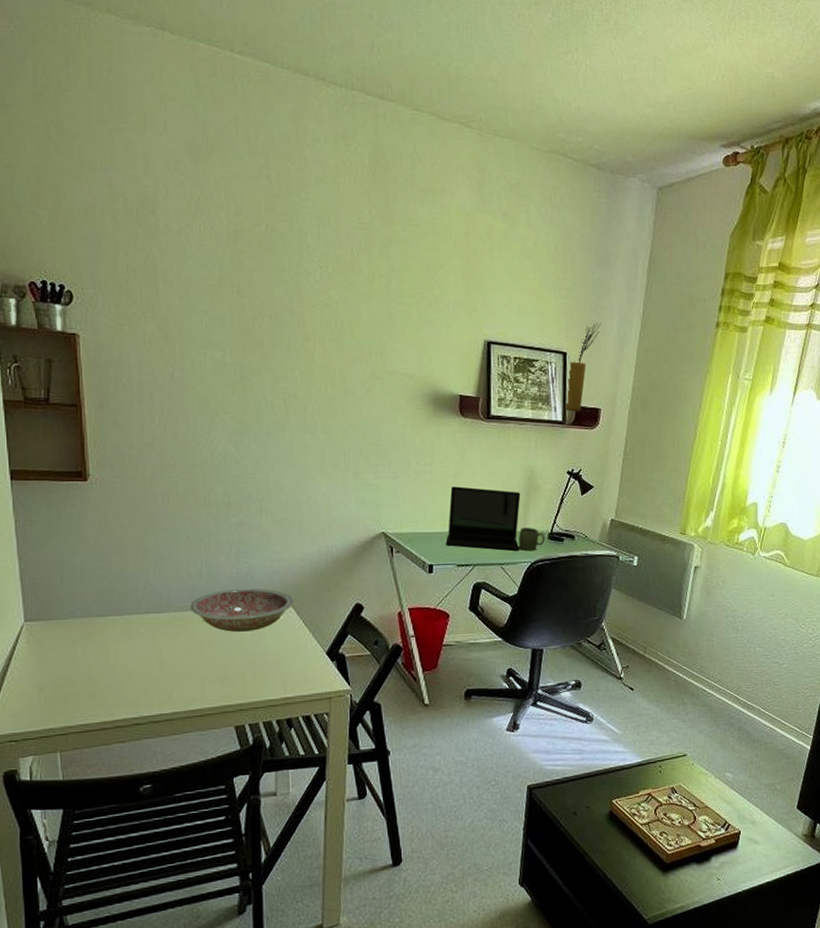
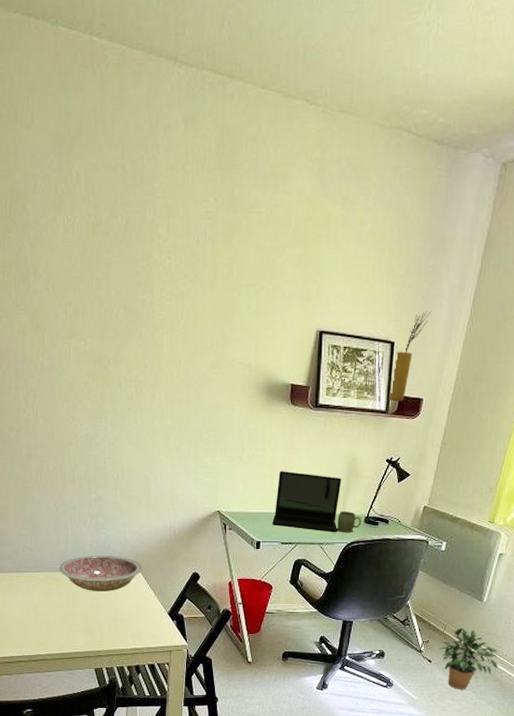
potted plant: none [640,648,706,720] -> present [439,626,498,690]

